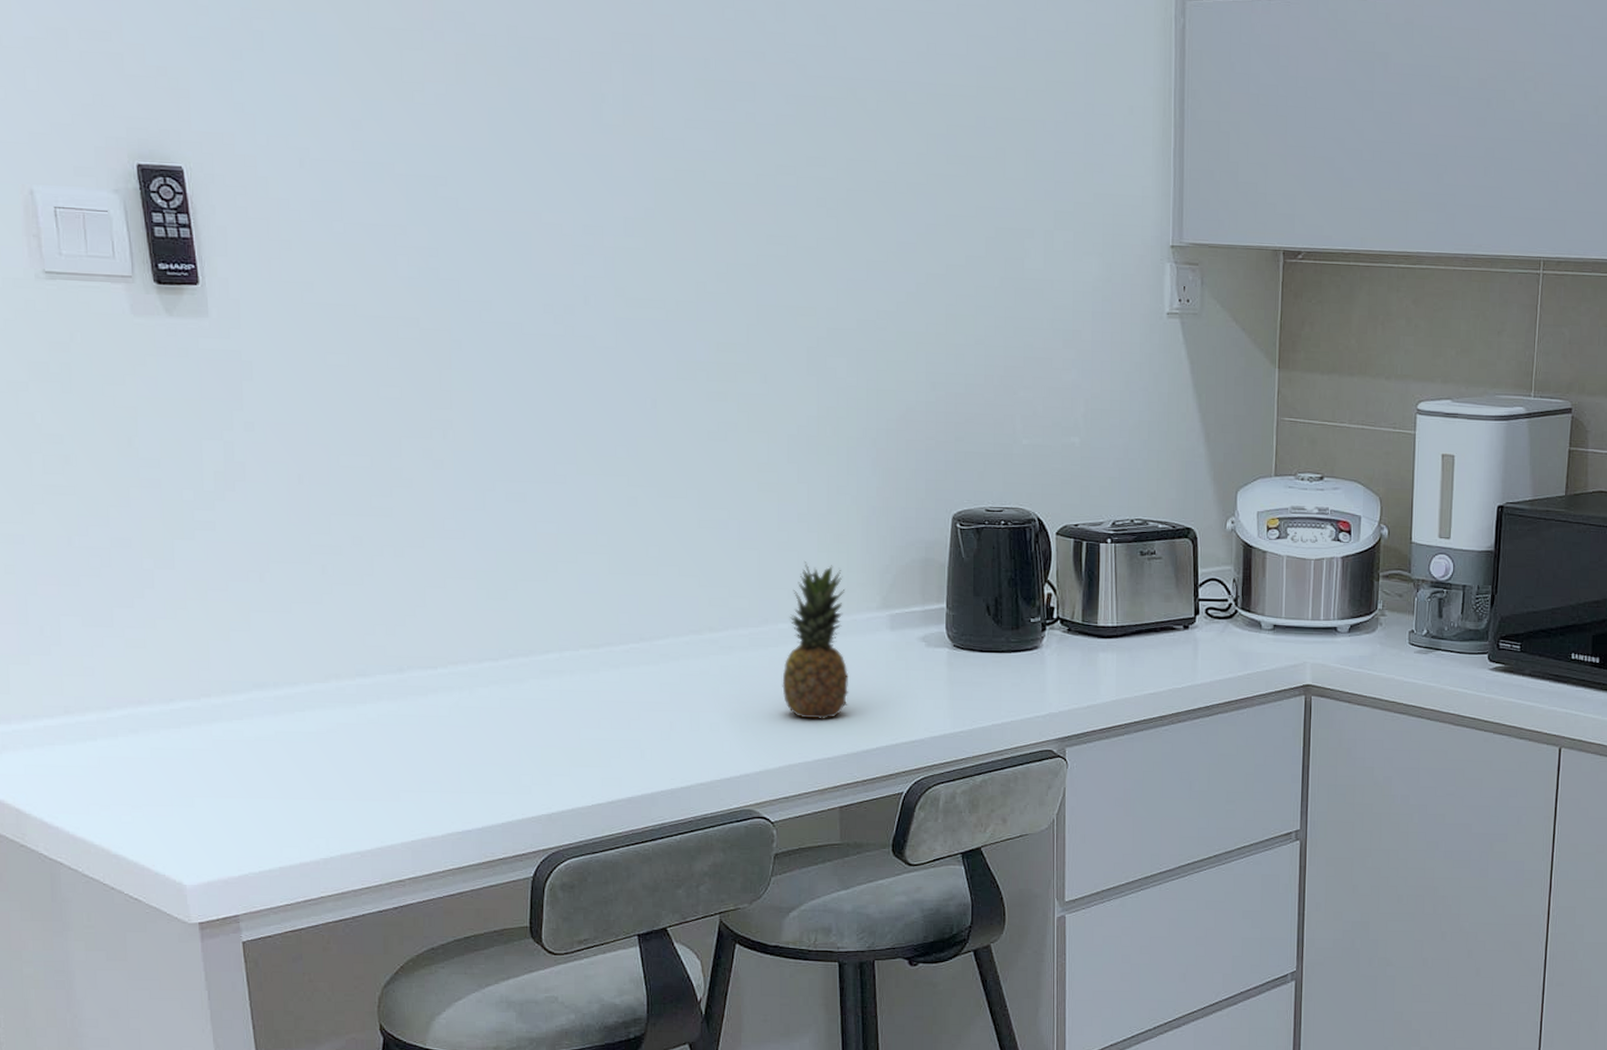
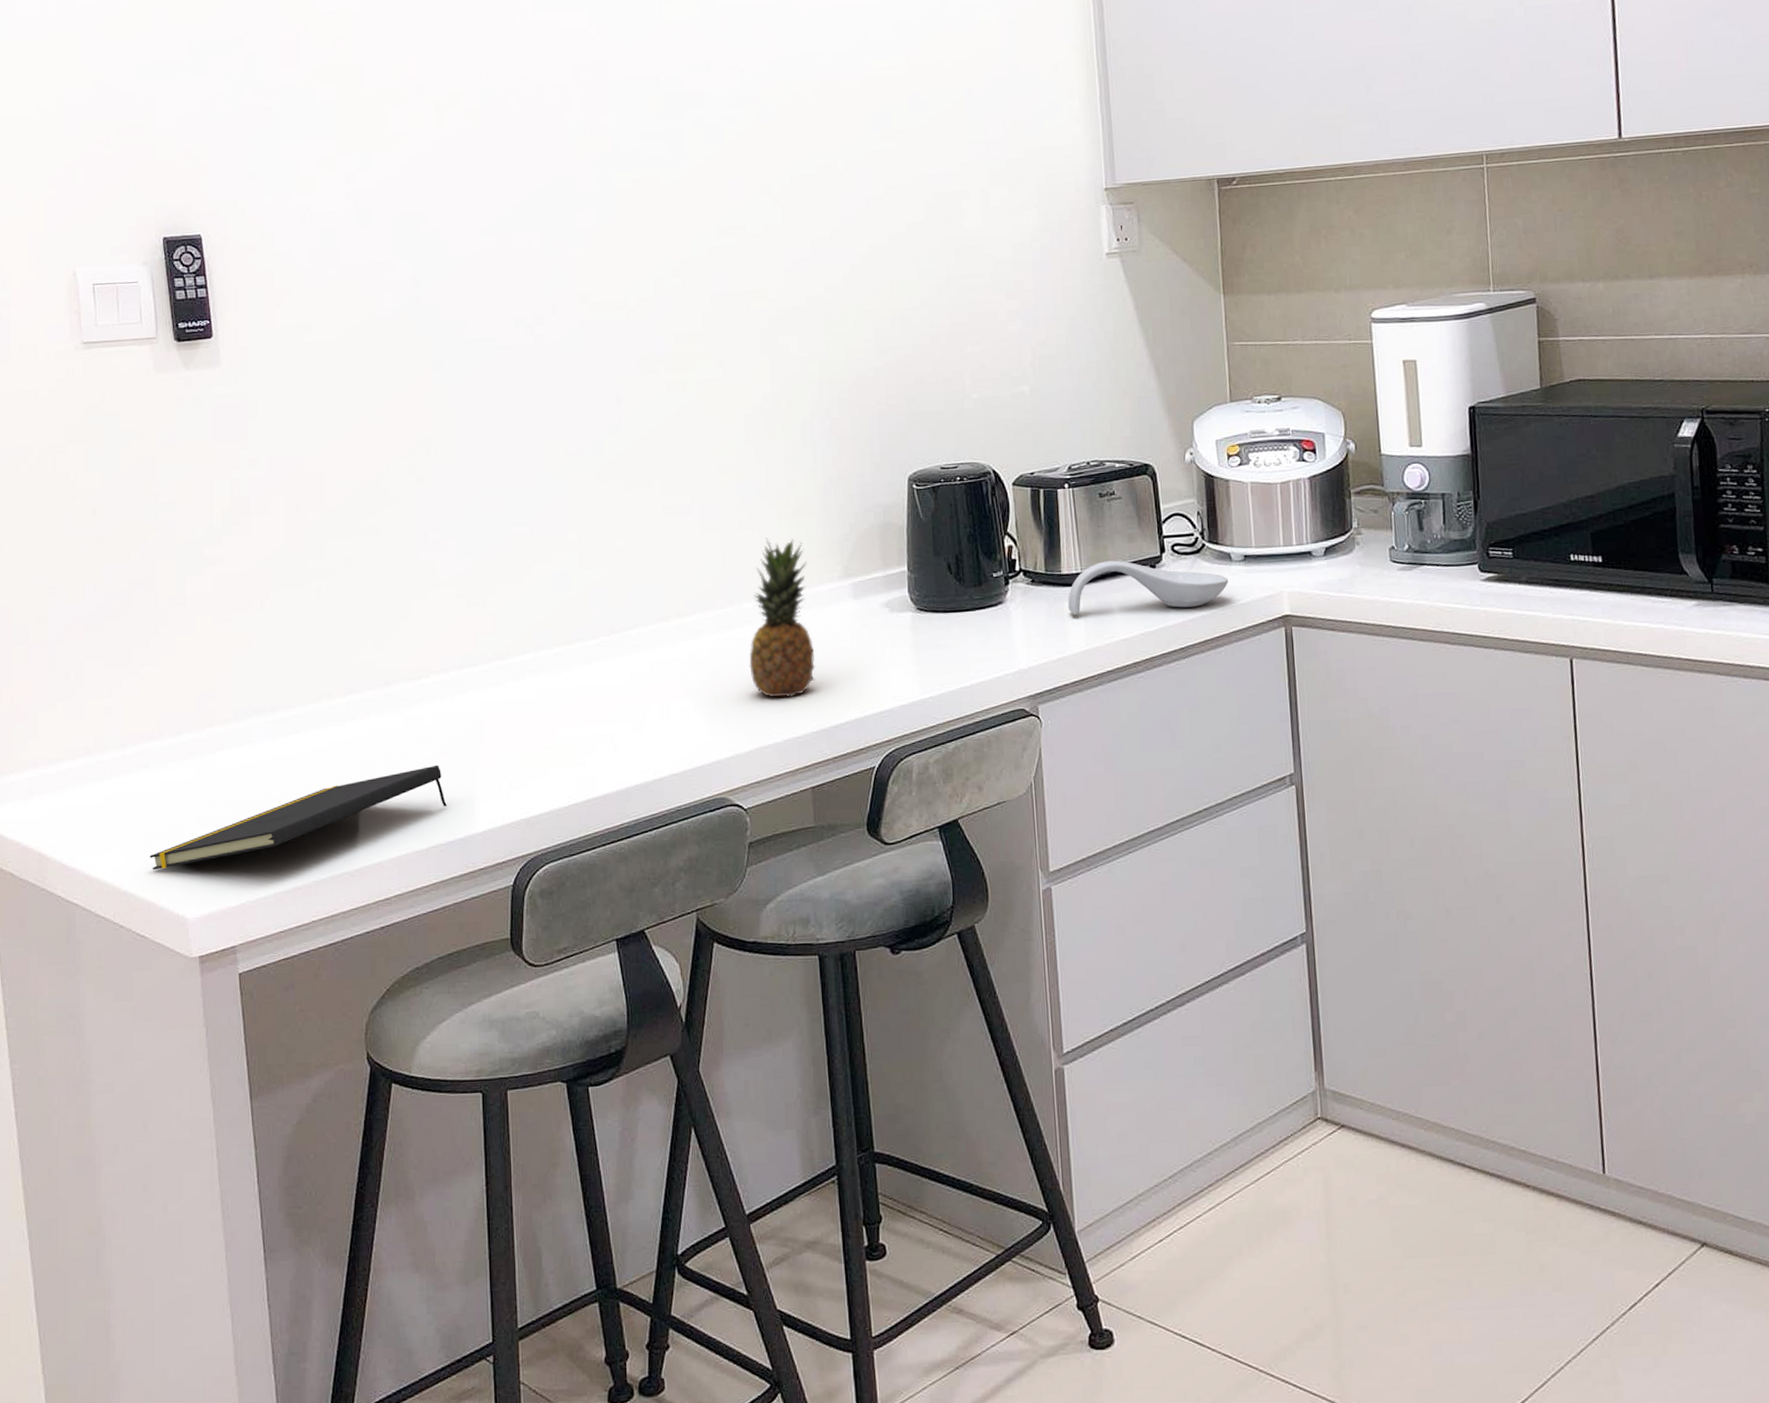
notepad: none [141,755,465,836] -> present [149,764,447,870]
spoon rest: none [1102,617,1257,669] -> present [1068,560,1229,615]

